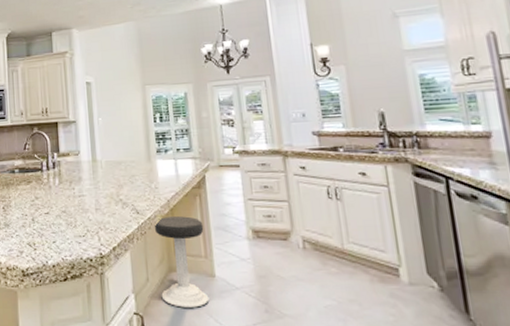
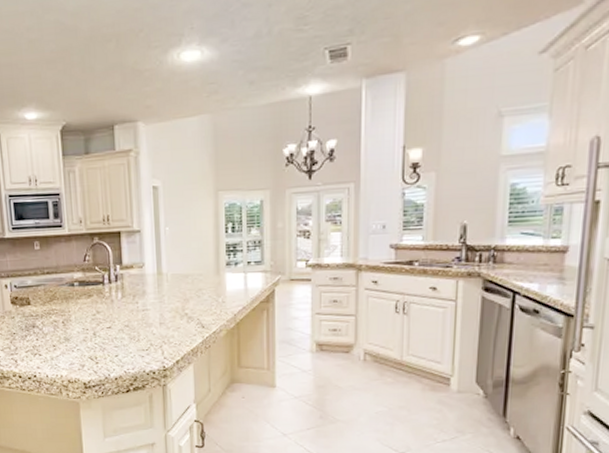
stool: present [155,216,210,308] -> none [220,330,269,415]

